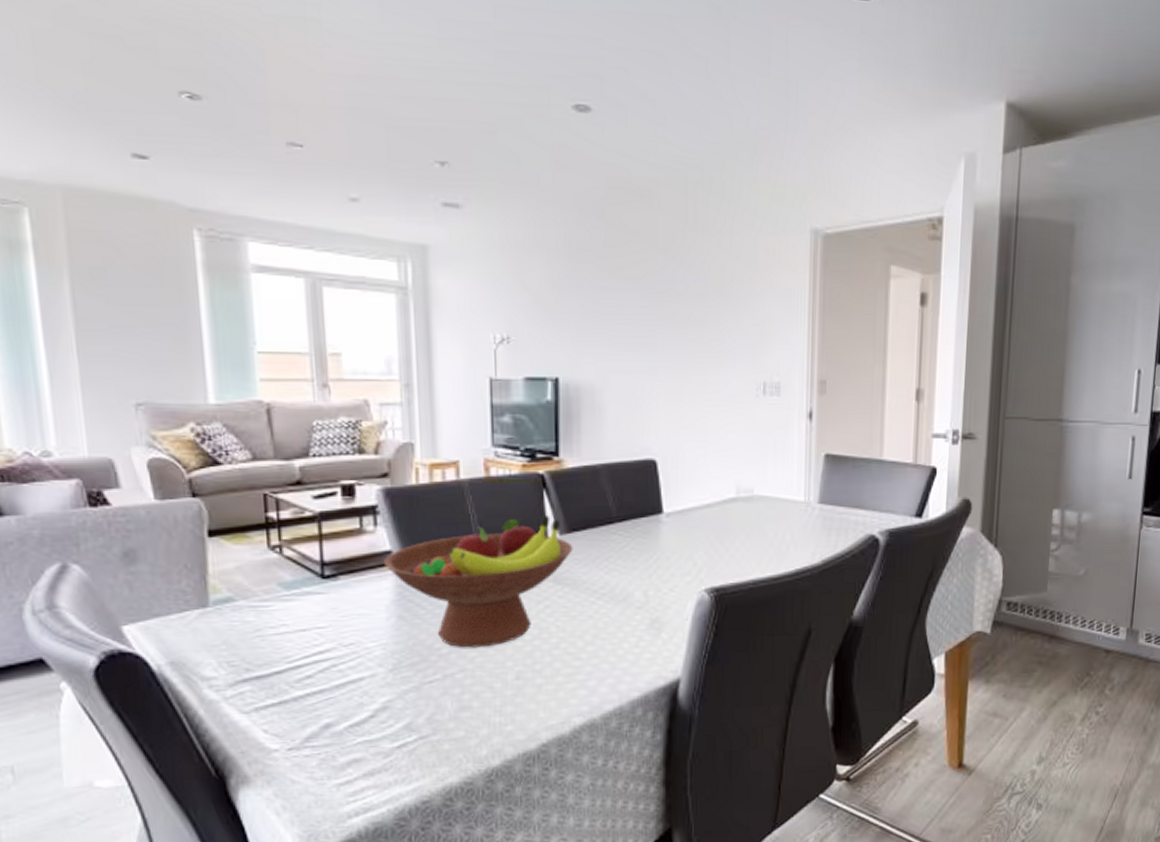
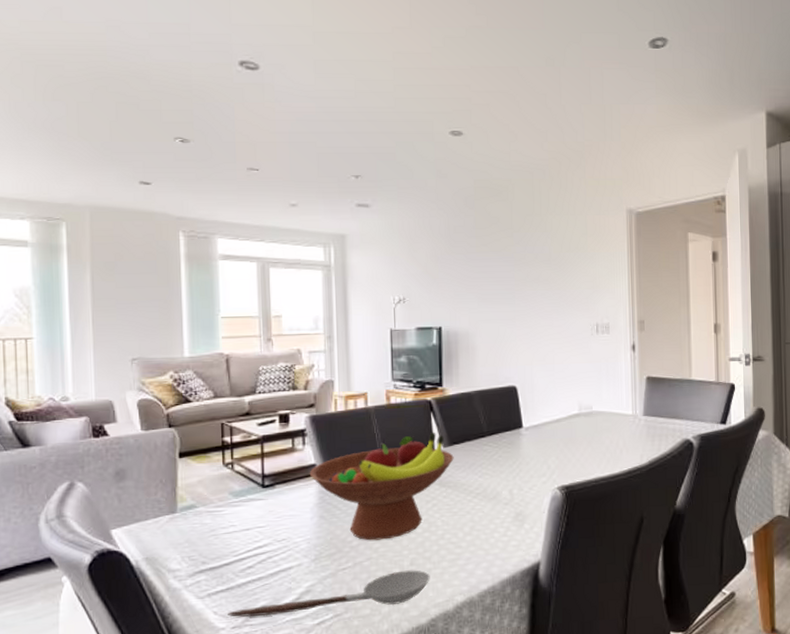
spoon: none [280,685,541,737] -> present [226,570,430,617]

